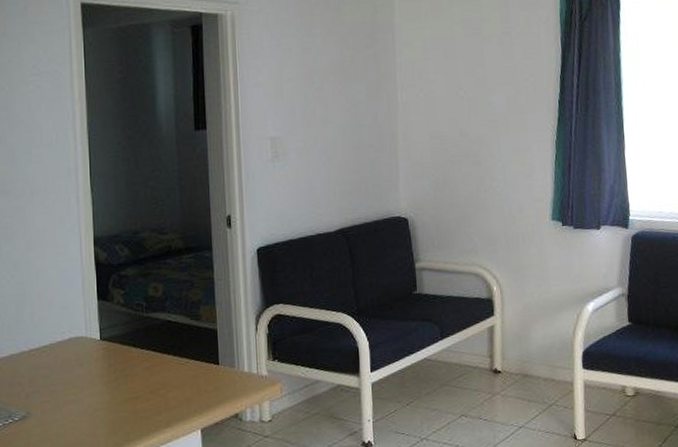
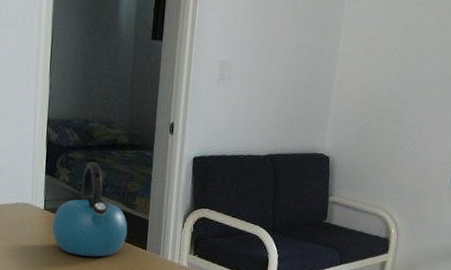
kettle: none [110,276,196,386] -> present [51,162,128,257]

